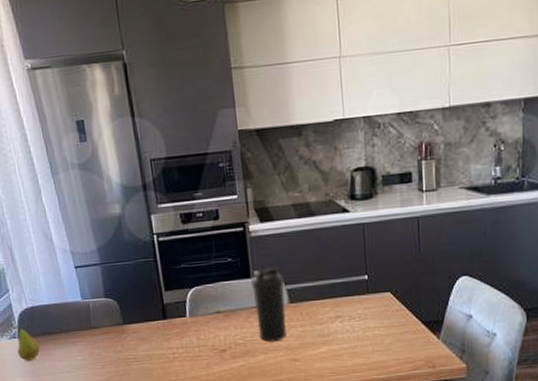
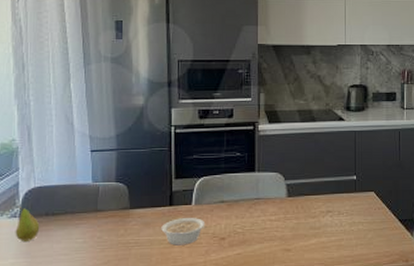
legume: none [158,330,205,360] -> present [161,218,207,246]
water bottle: present [251,265,286,342] -> none [256,161,285,232]

